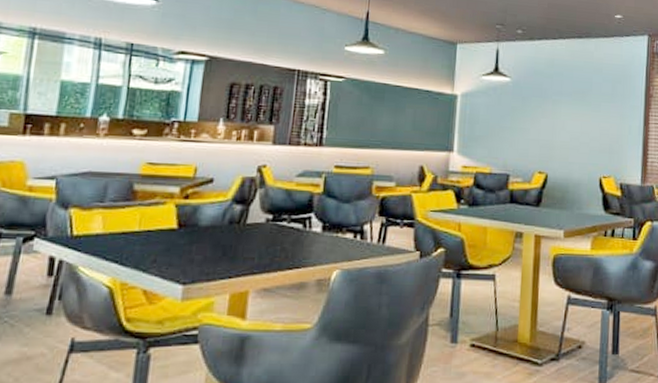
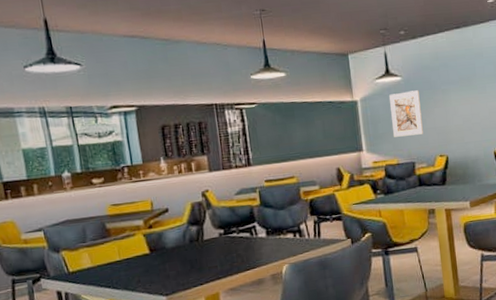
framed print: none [491,94,527,145] -> present [389,90,423,137]

